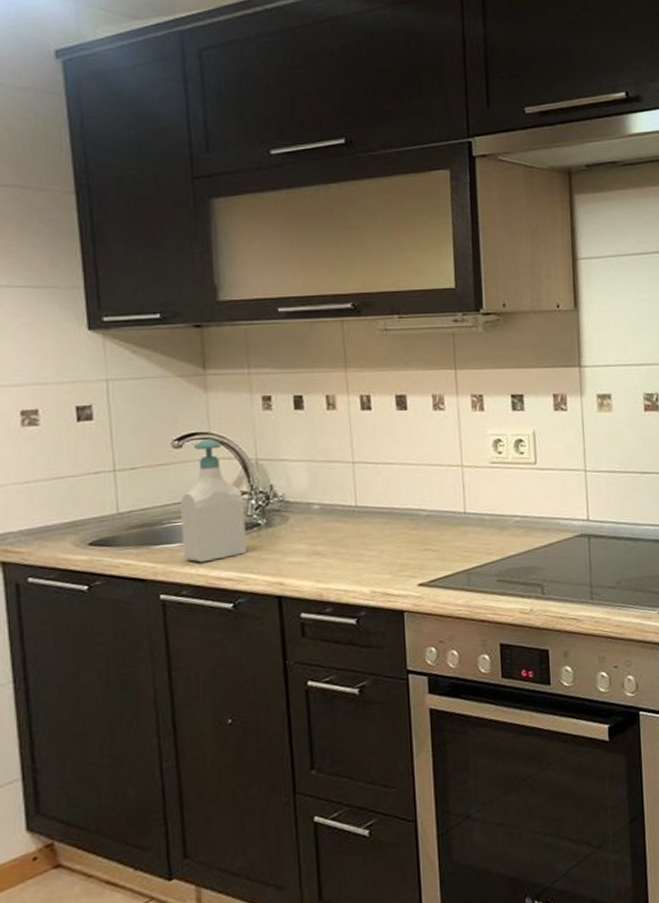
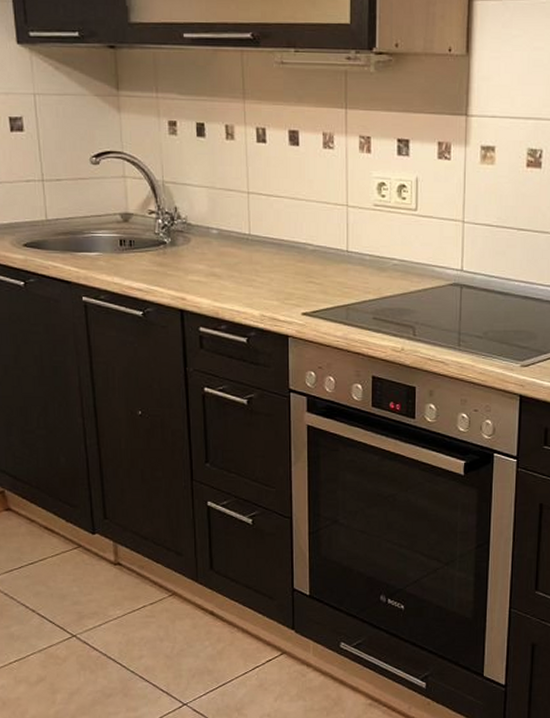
soap bottle: present [181,439,246,563] -> none [98,158,154,272]

